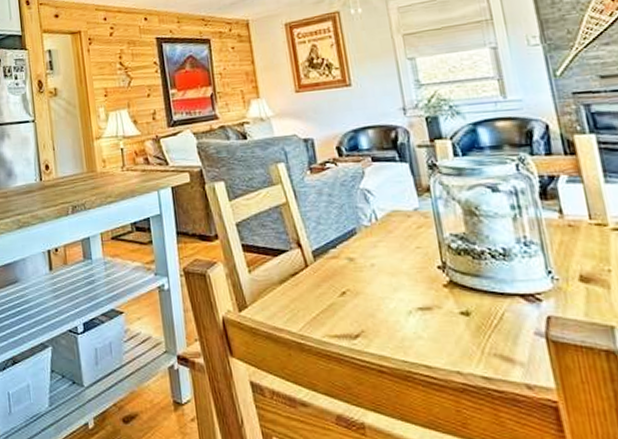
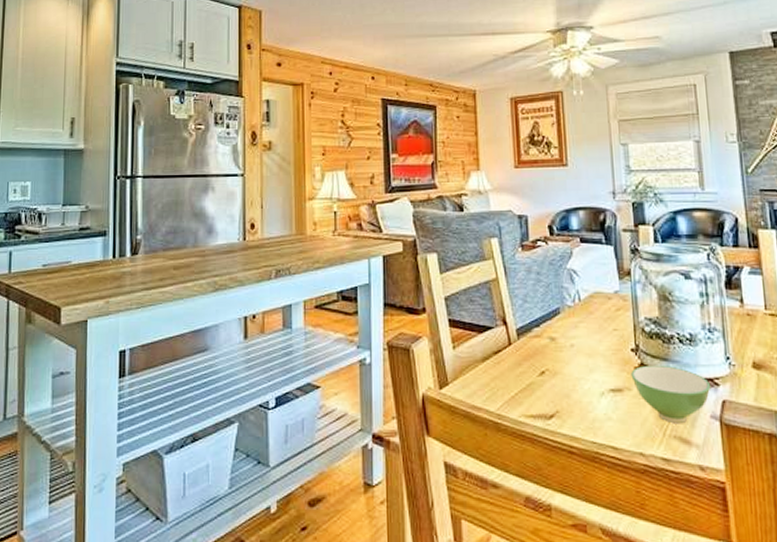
bowl: none [439,281,533,342] -> present [631,365,711,424]

